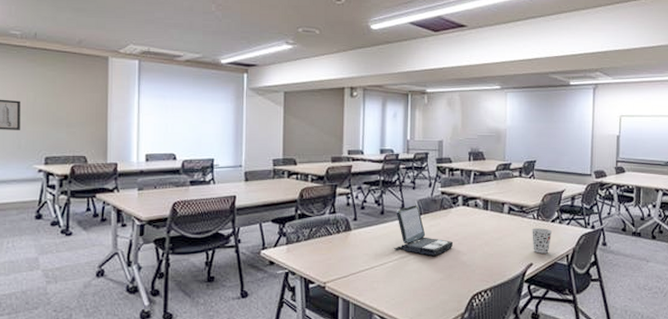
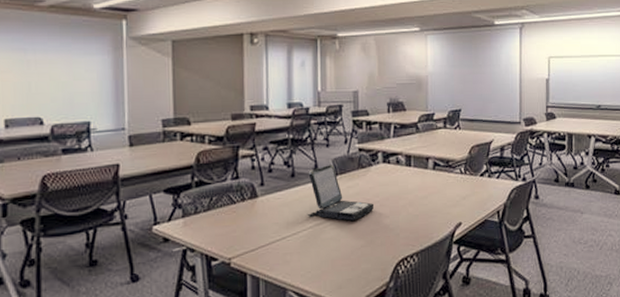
cup: present [532,228,553,253] -> none [459,183,482,211]

